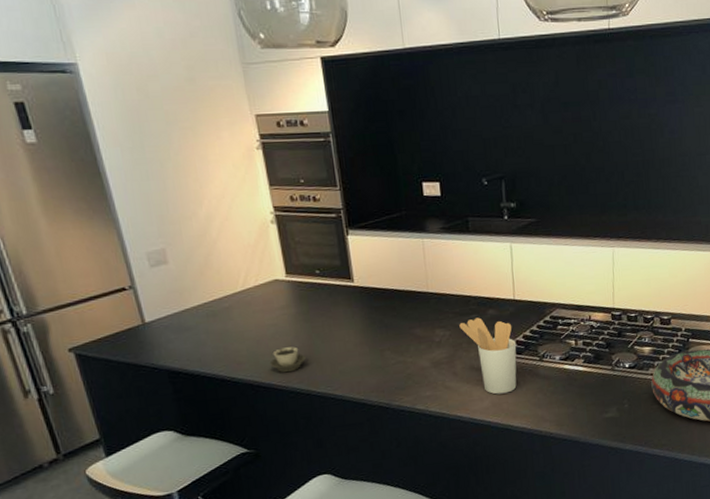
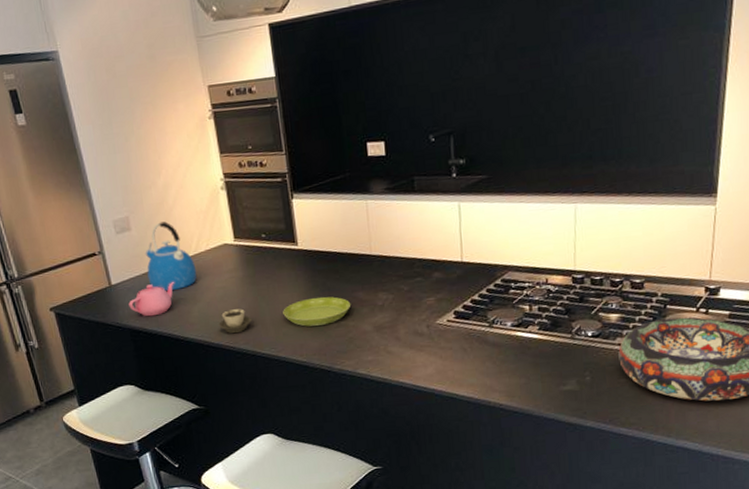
teapot: none [166,319,220,357] -> present [128,282,175,317]
kettle: none [184,255,245,329] -> present [145,221,197,291]
saucer: none [339,333,409,364] -> present [283,296,351,327]
utensil holder: present [459,317,517,395] -> none [403,280,464,361]

